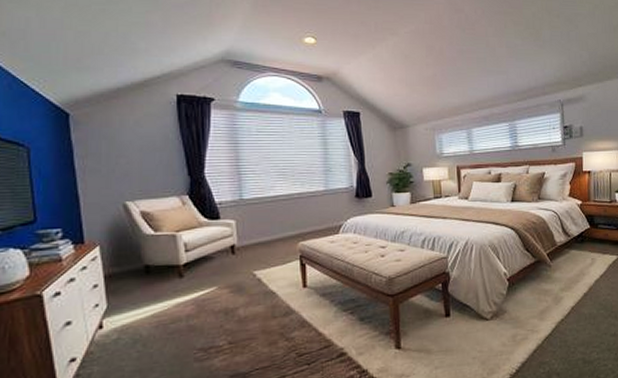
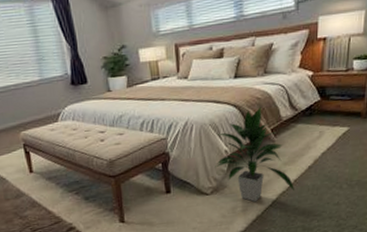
indoor plant: none [494,231,573,329] -> present [215,107,295,202]

